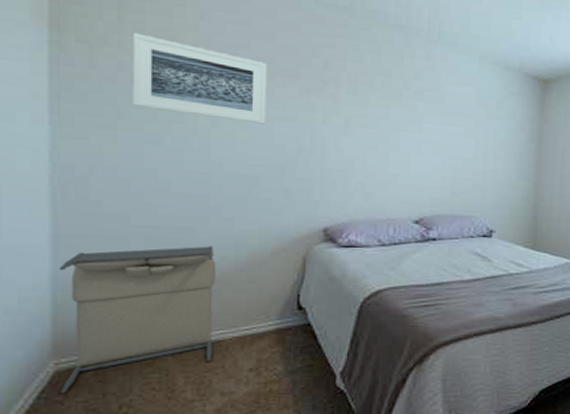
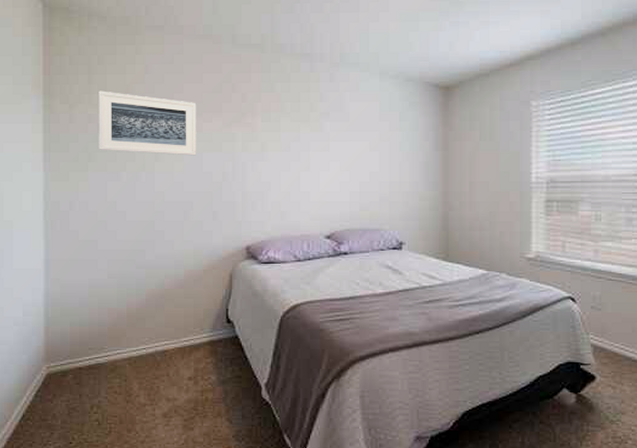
laundry hamper: present [59,246,216,393] -> none [49,266,161,393]

